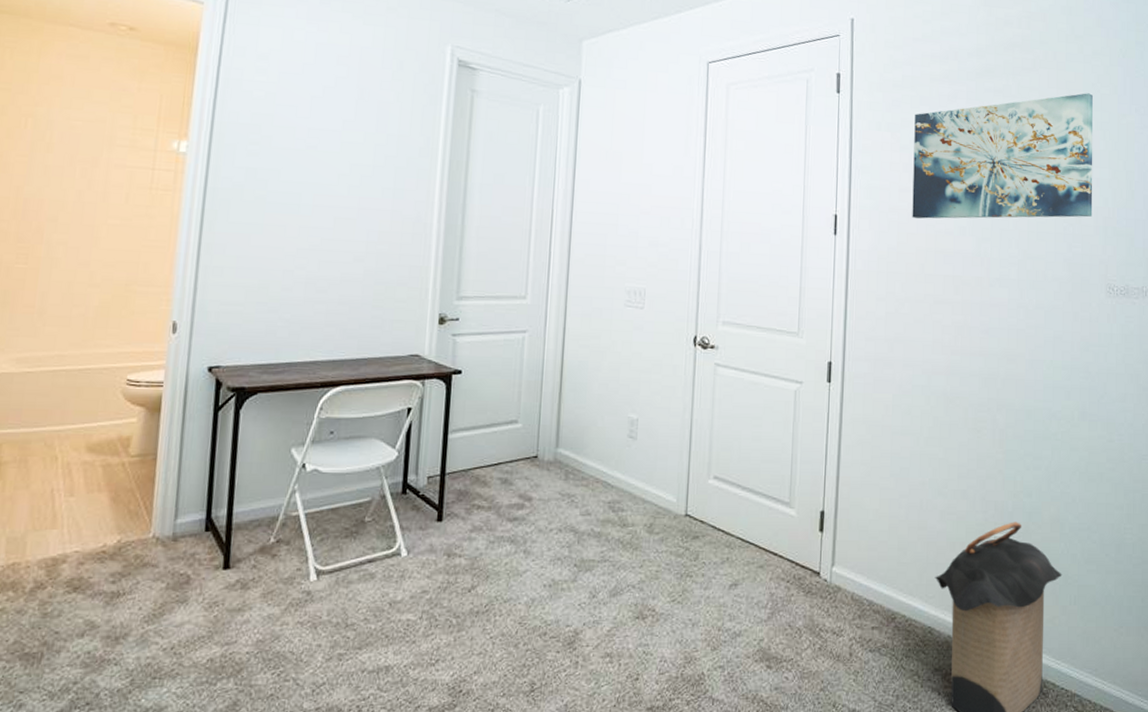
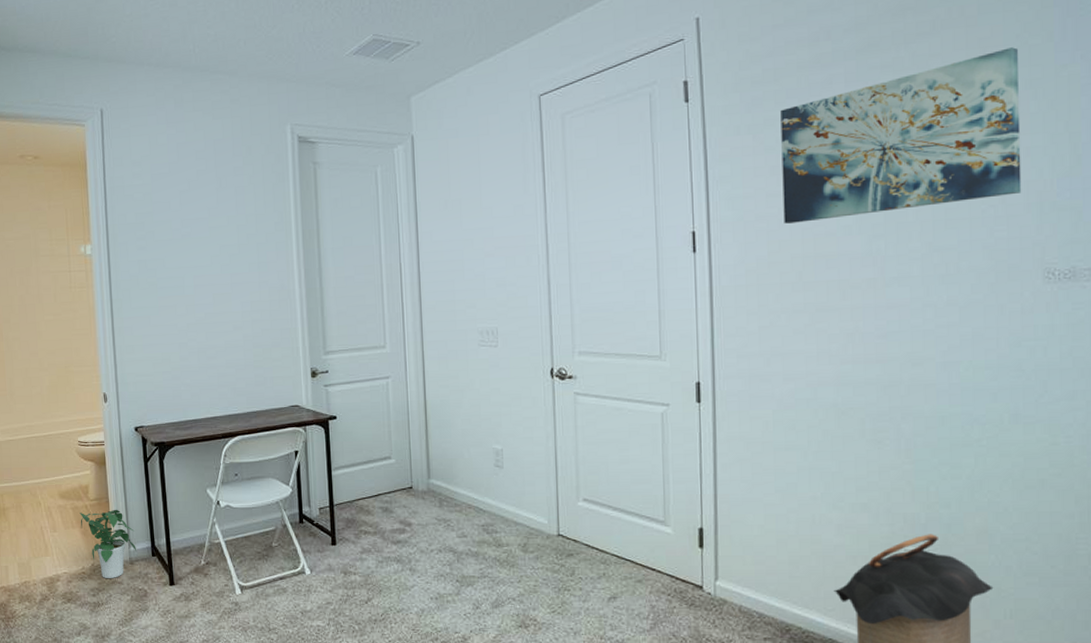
potted plant: none [110,469,187,559] -> present [79,509,136,578]

